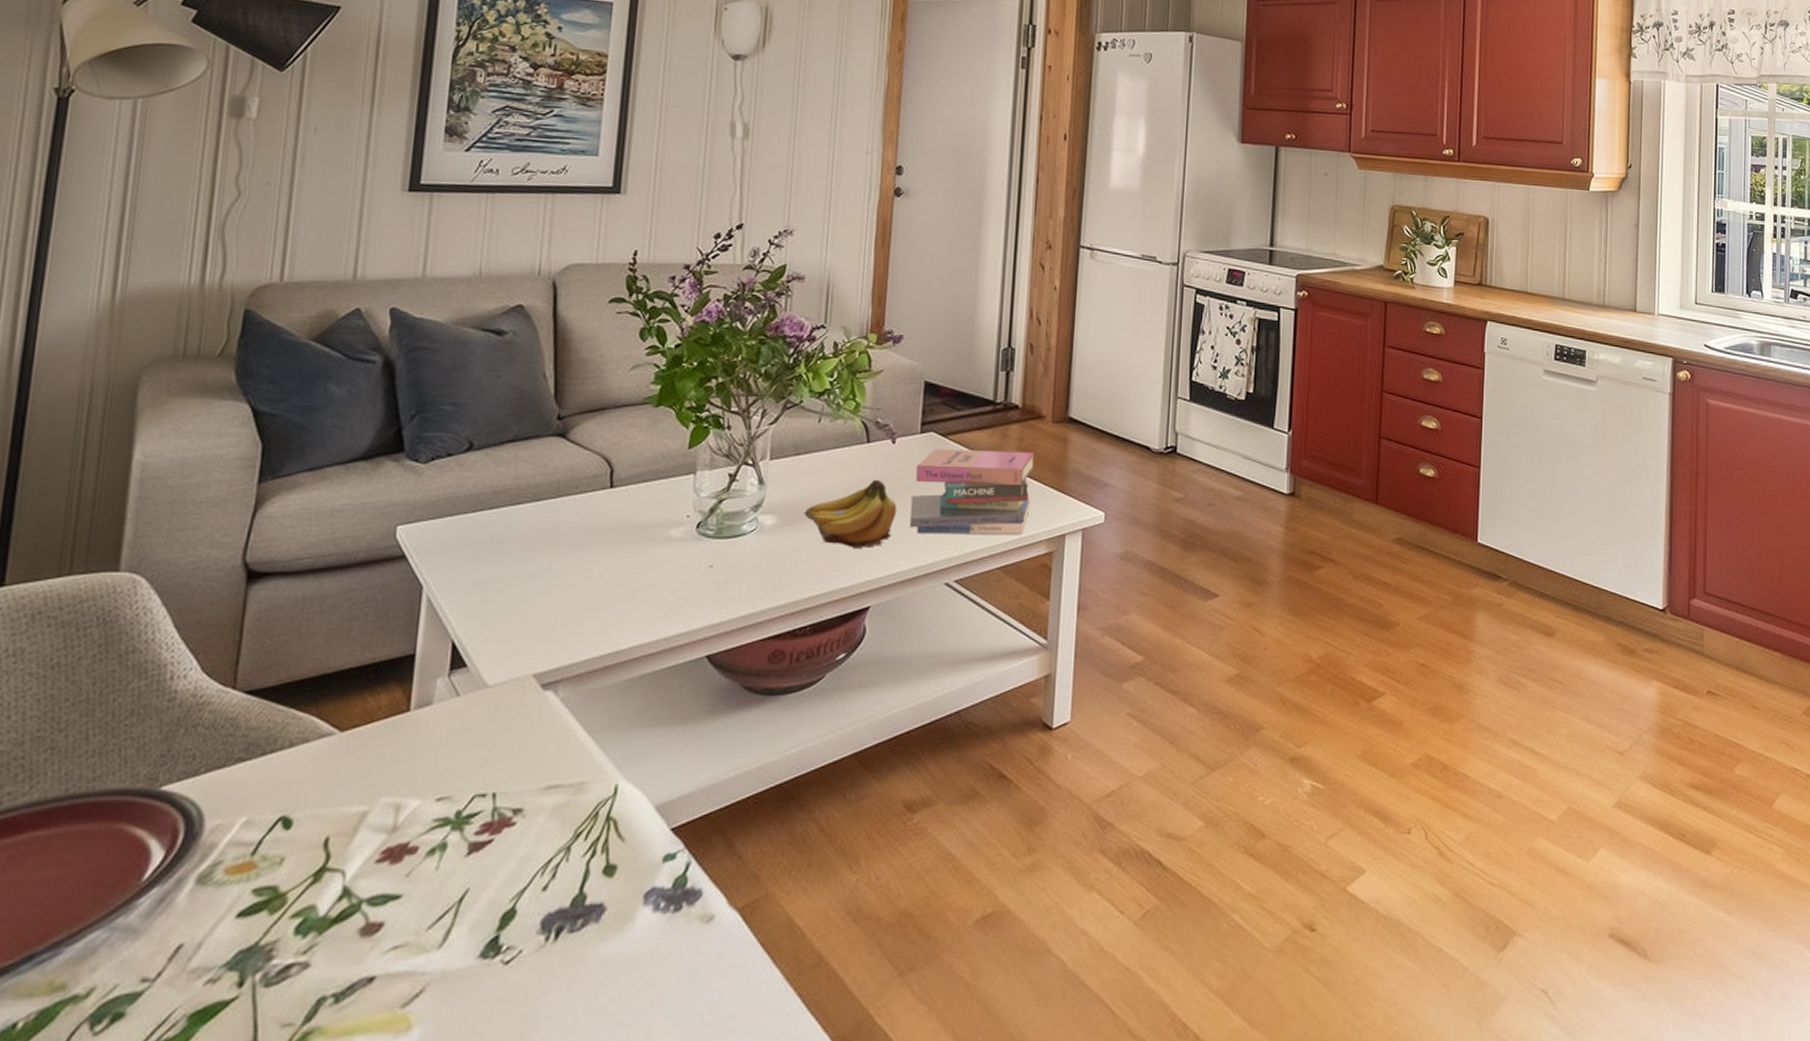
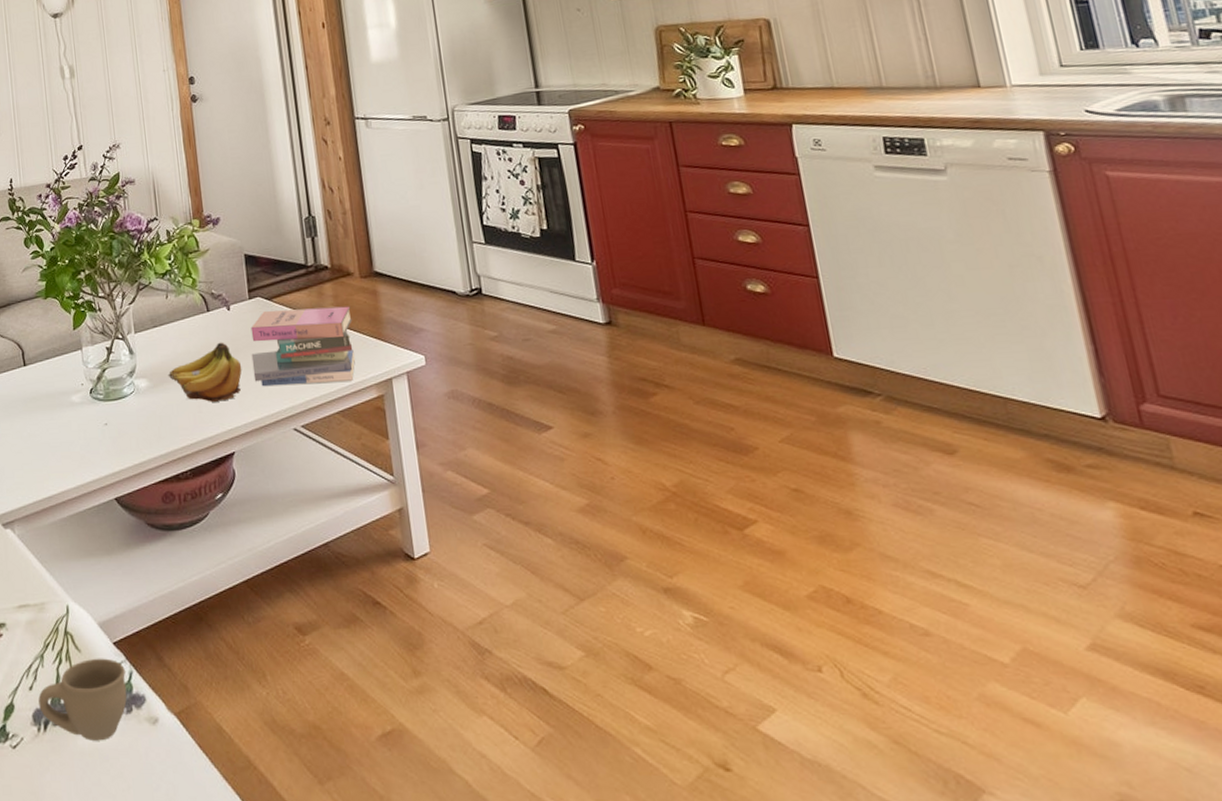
cup: none [553,847,681,948] -> present [38,658,127,741]

